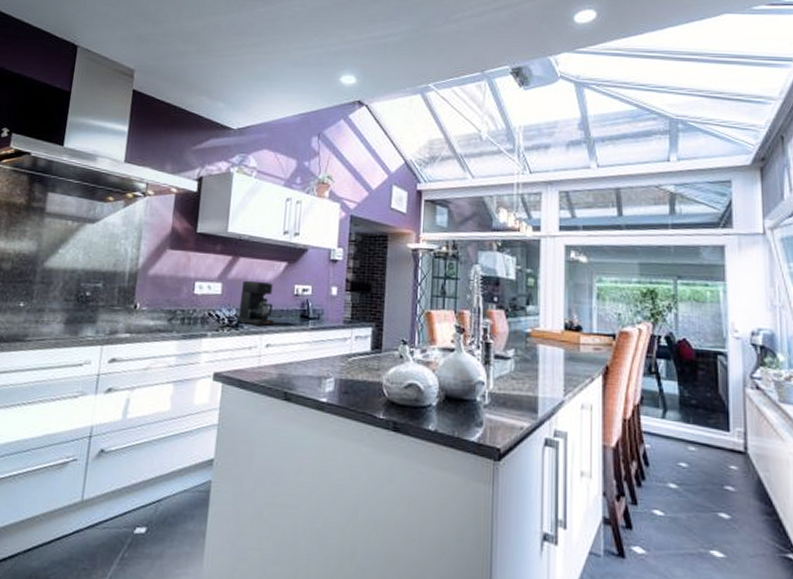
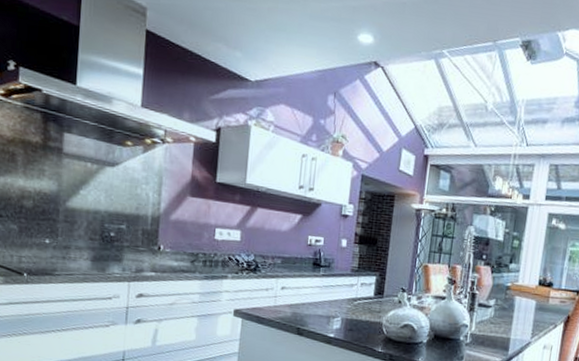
coffee maker: present [238,280,274,327] -> none [256,229,289,271]

